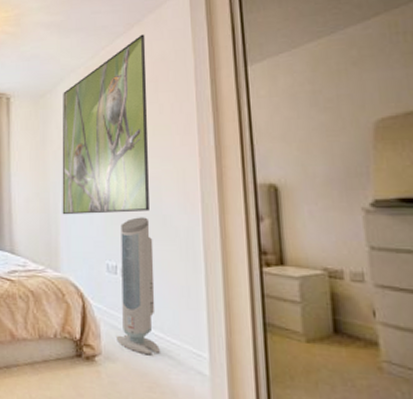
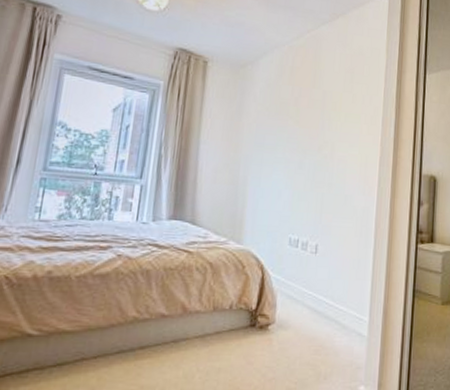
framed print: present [62,34,149,215] -> none [251,26,348,191]
air purifier: present [115,217,160,356] -> none [290,195,334,322]

